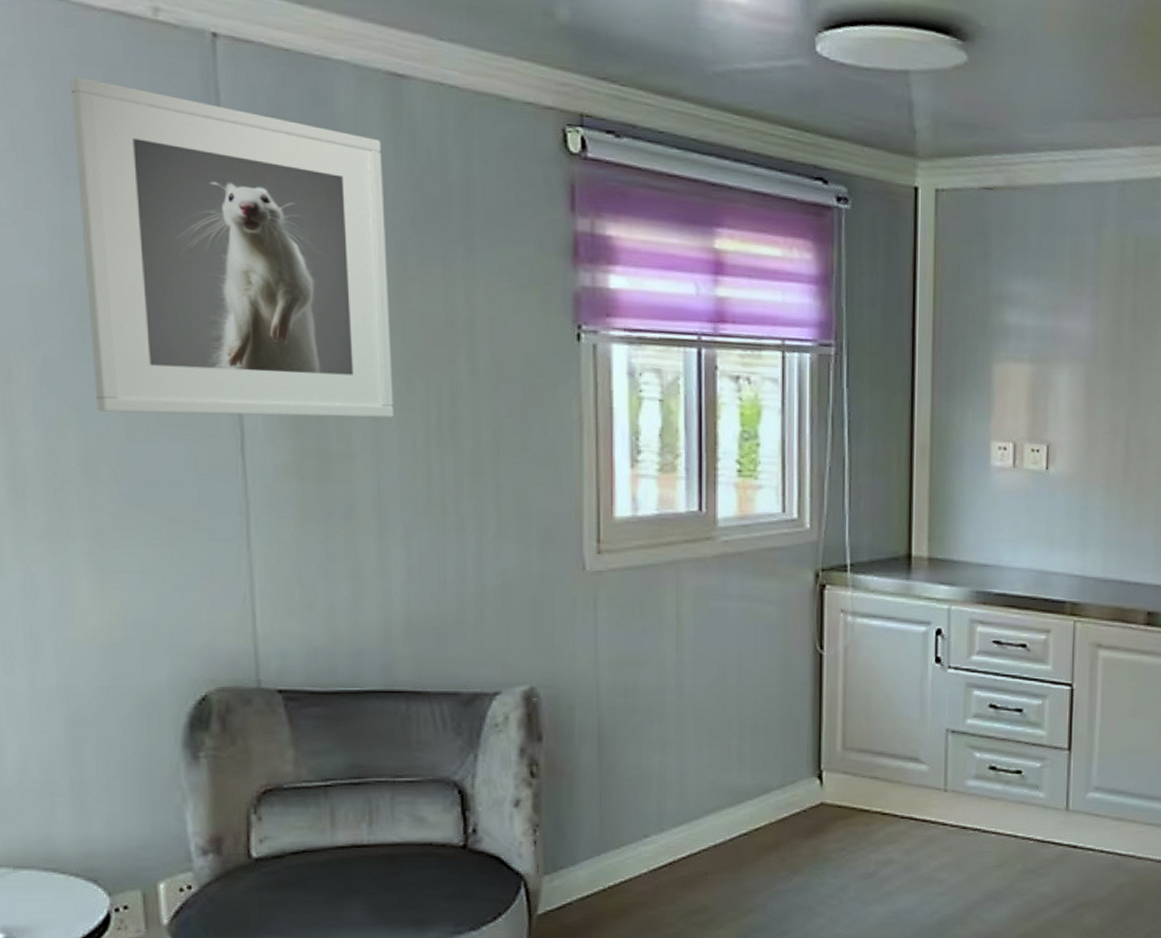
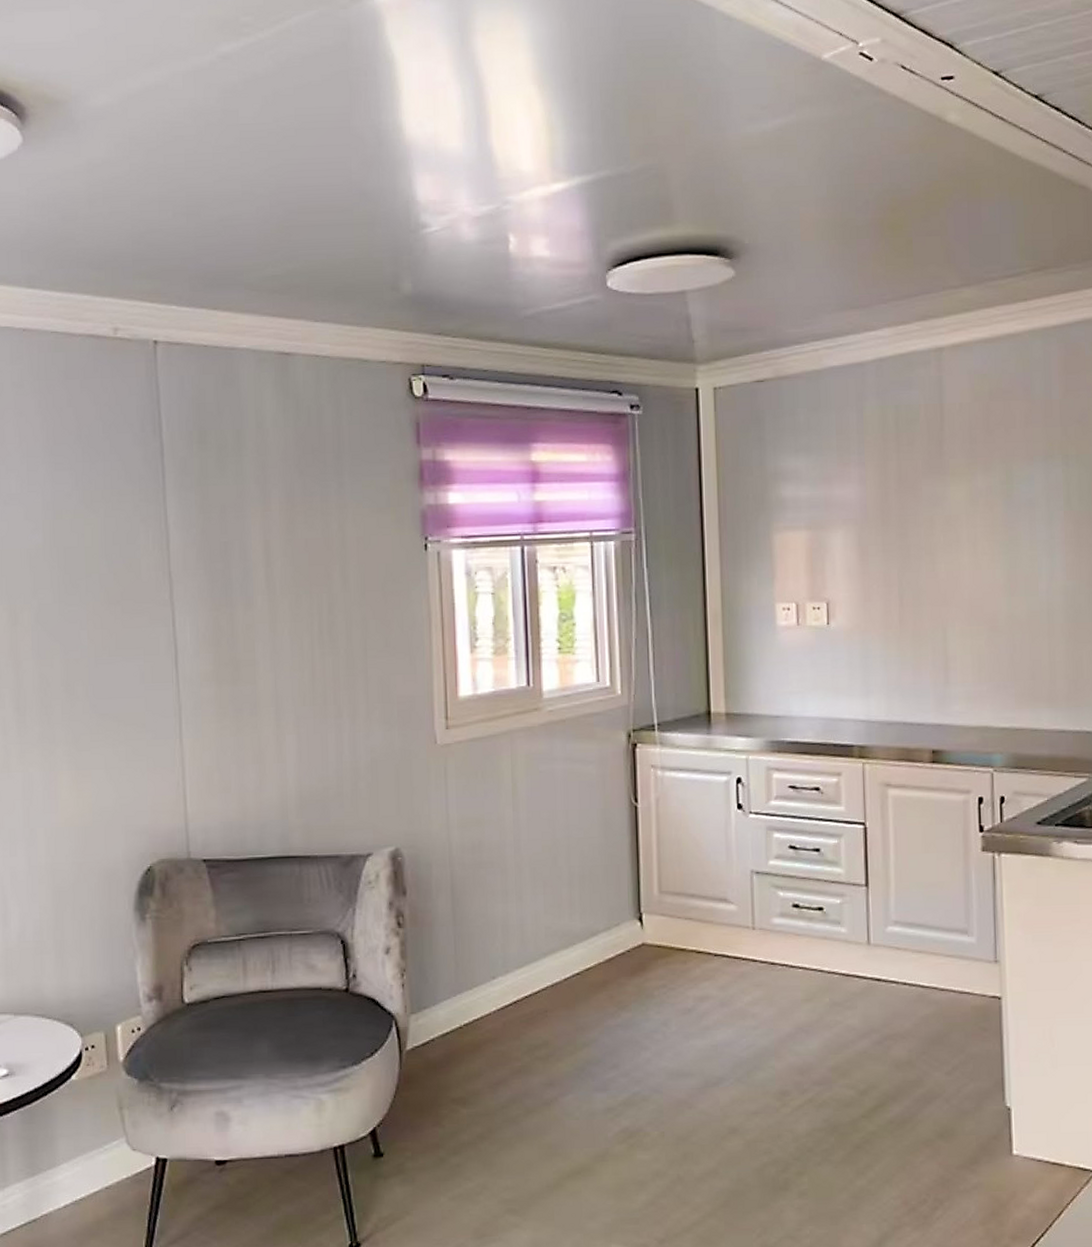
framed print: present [70,76,395,418] -> none [58,387,287,642]

